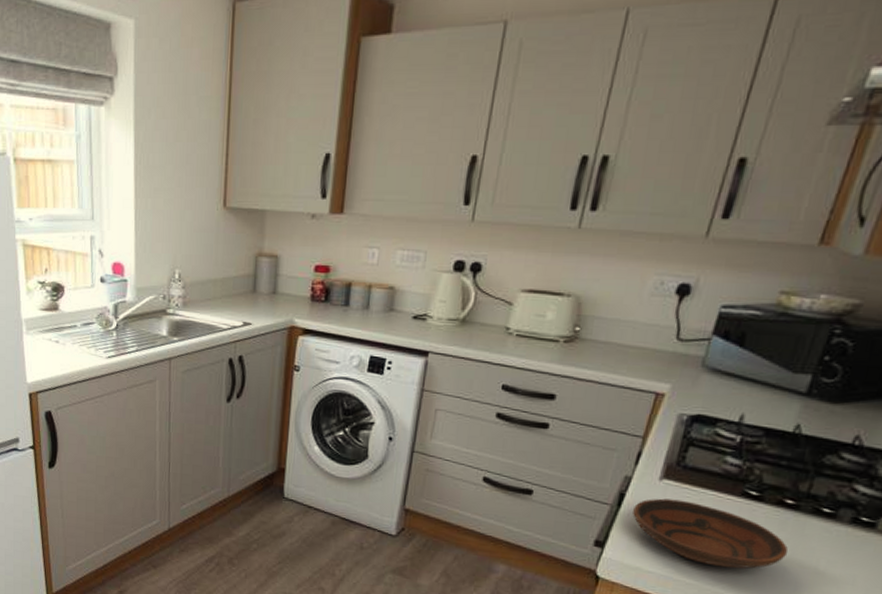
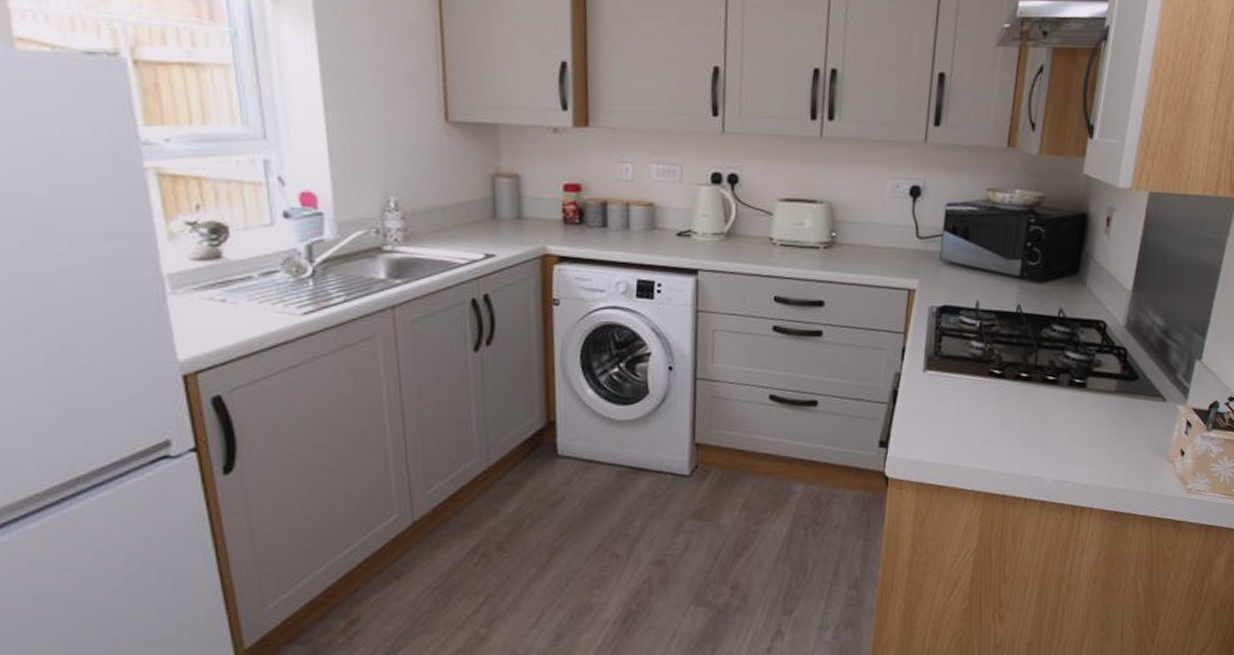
bowl: present [633,498,789,569] -> none [907,388,1031,446]

